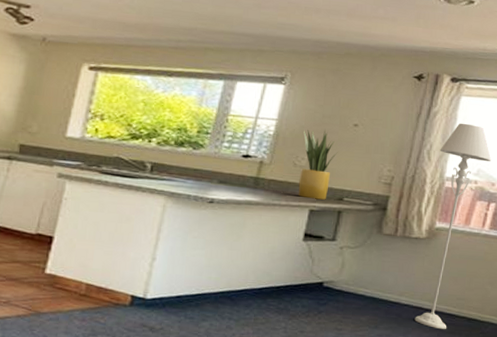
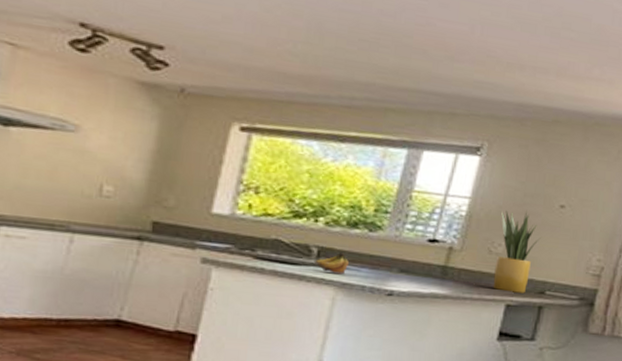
fruit: none [148,167,176,186] -> present [313,253,349,275]

